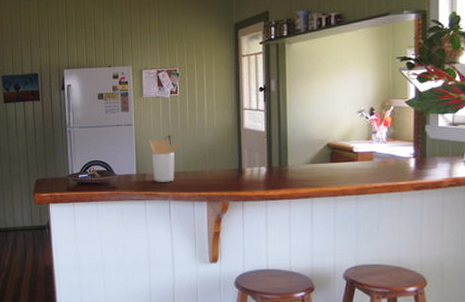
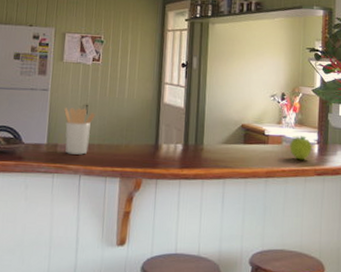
fruit: none [382,150,407,175] -> present [290,136,312,160]

